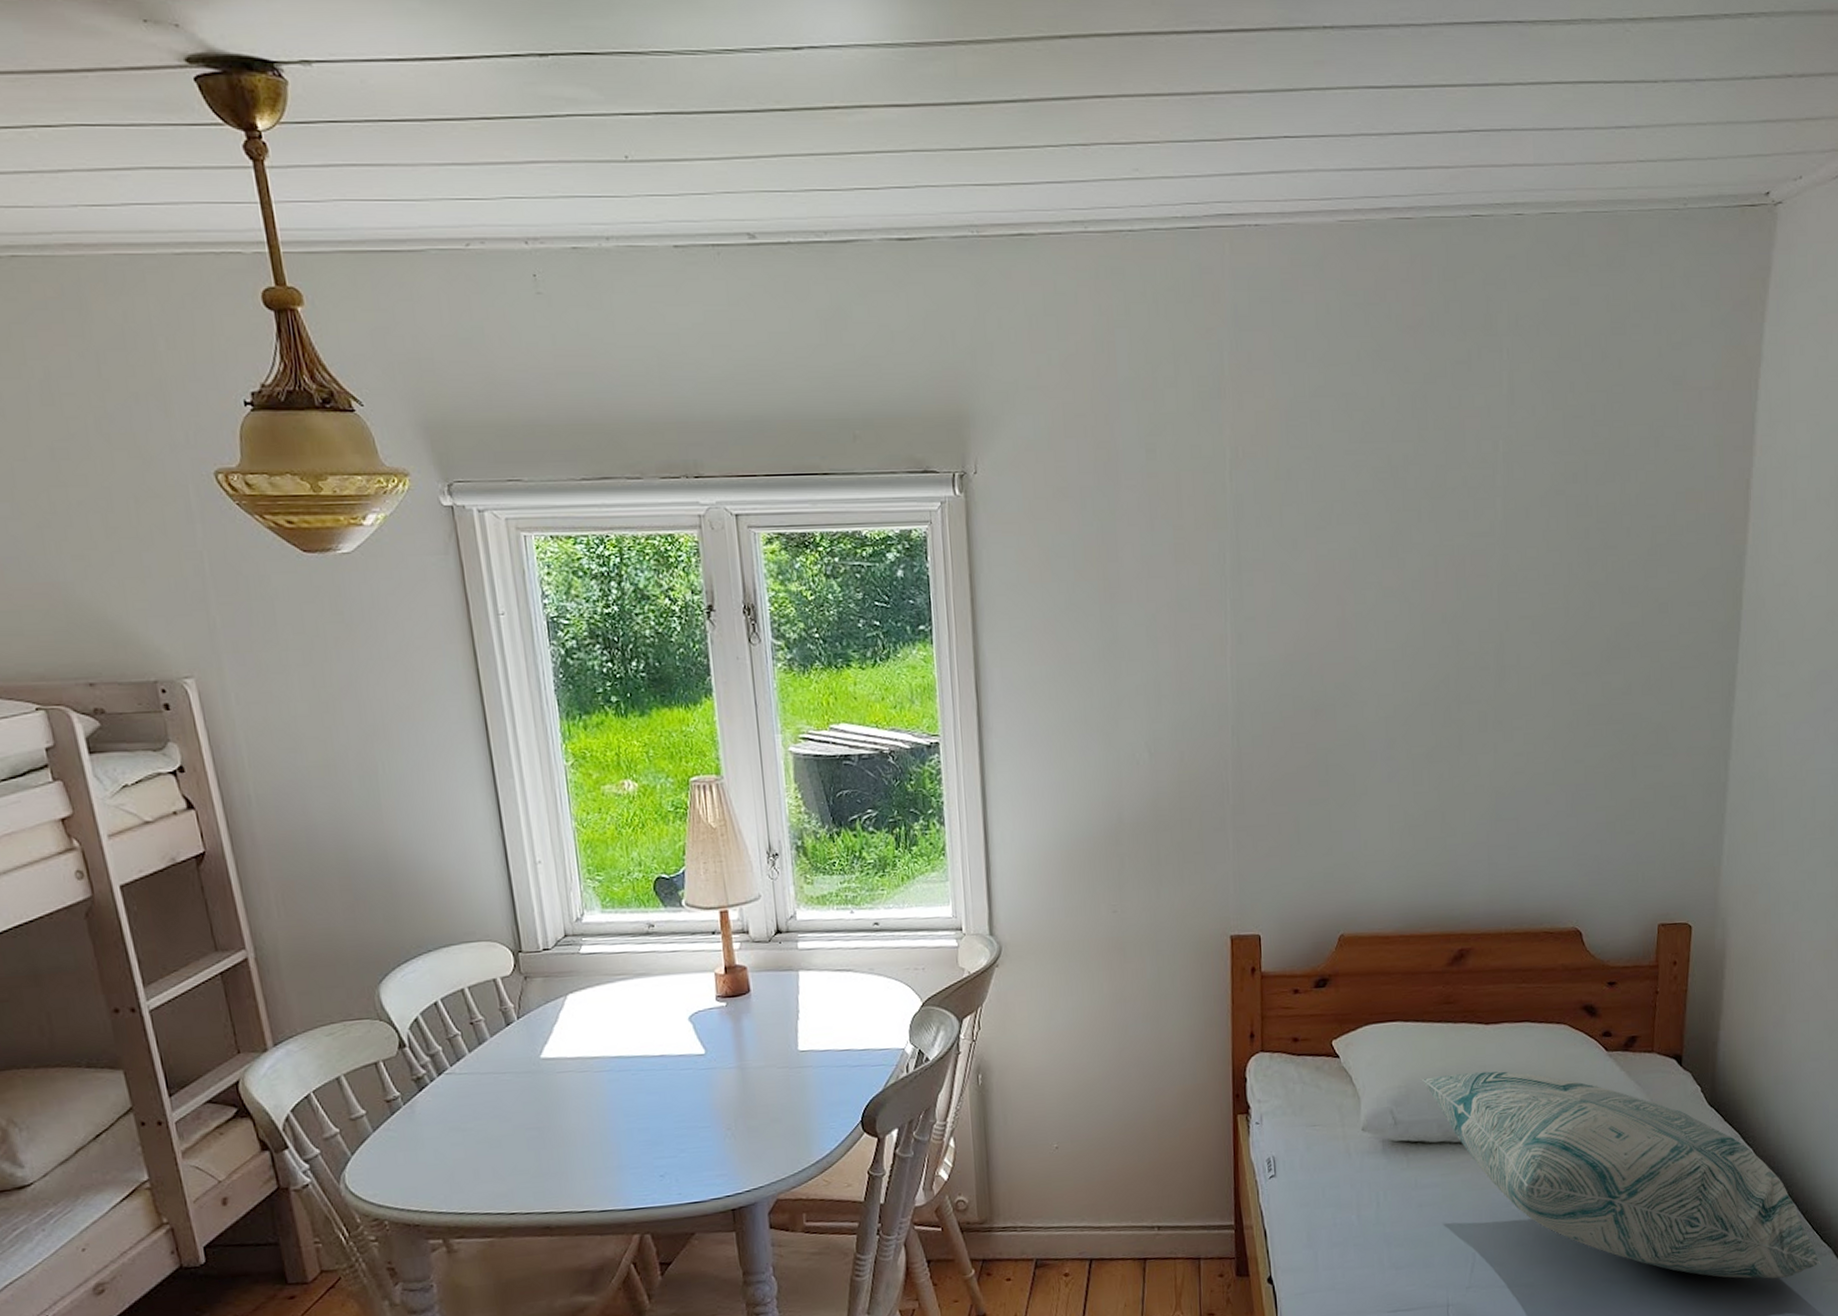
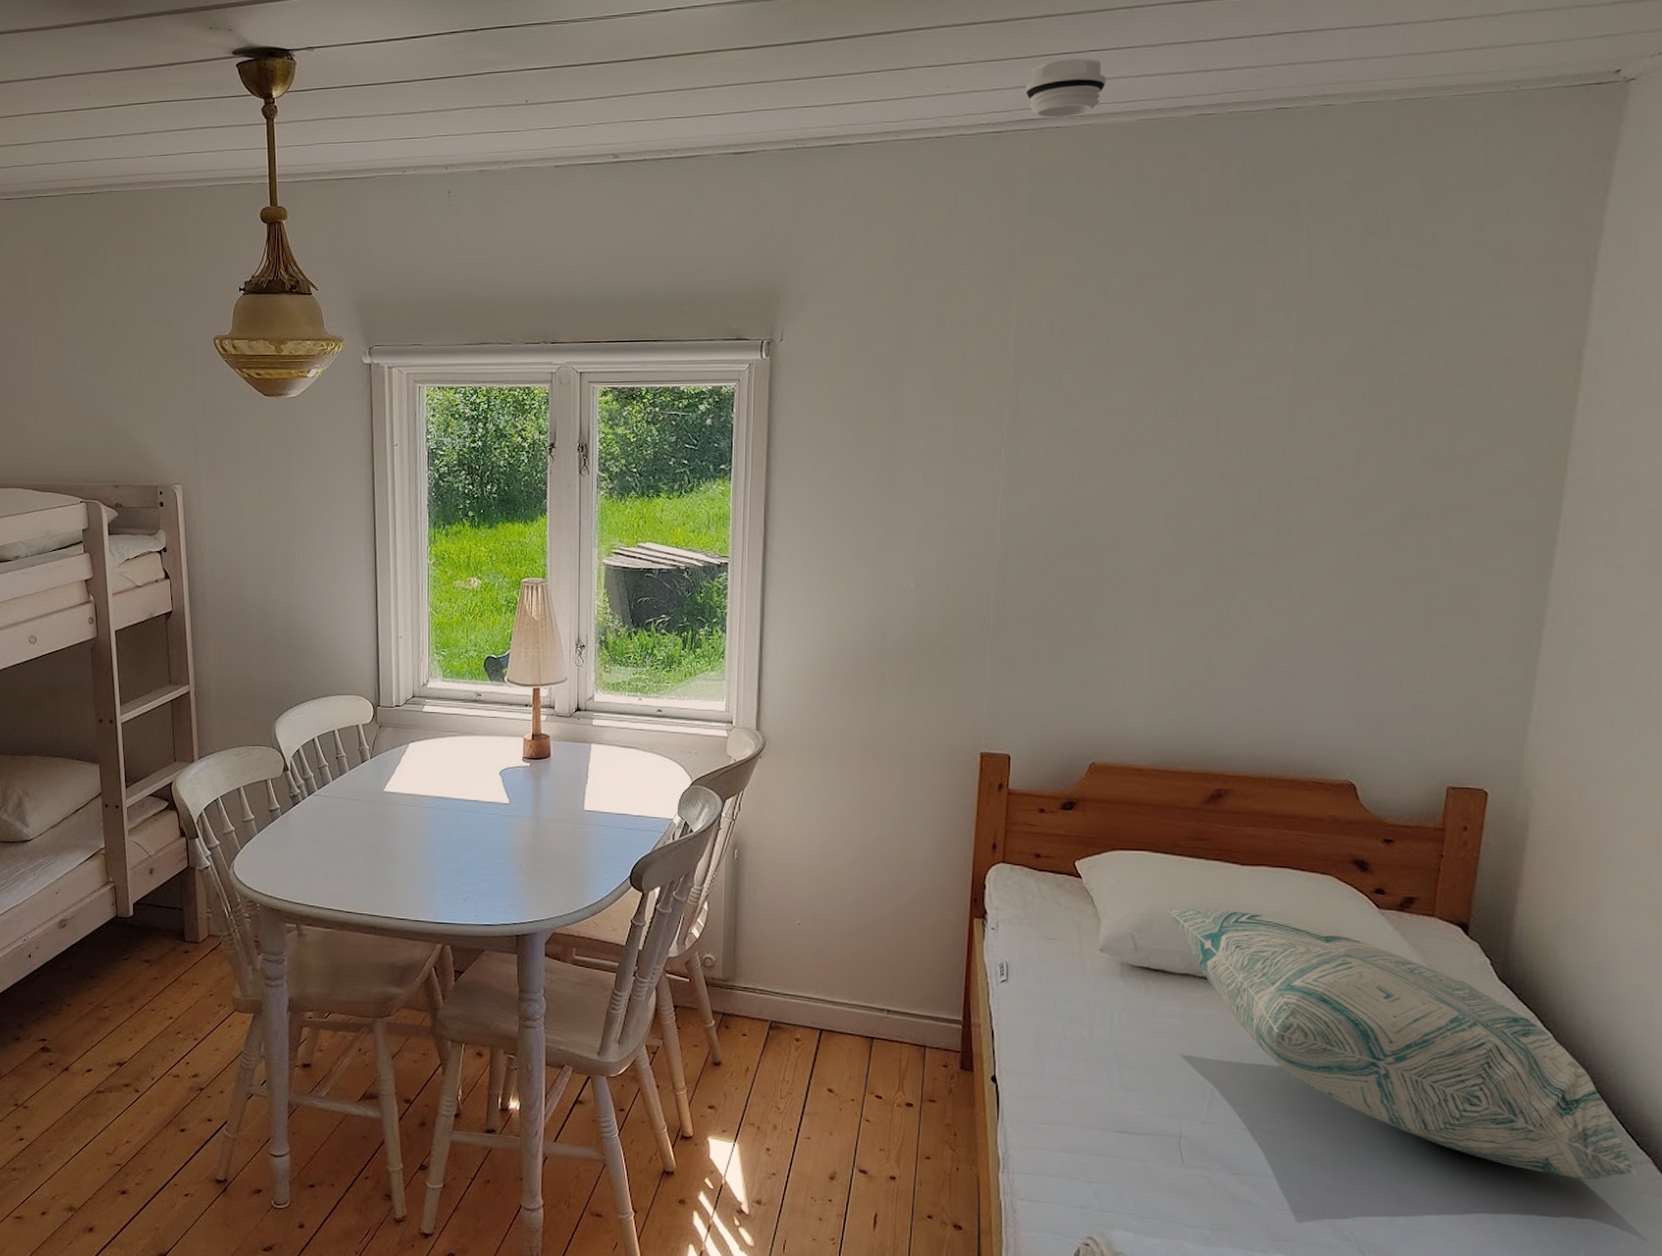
smoke detector: none [1220,145,1303,214] -> present [1026,58,1106,118]

